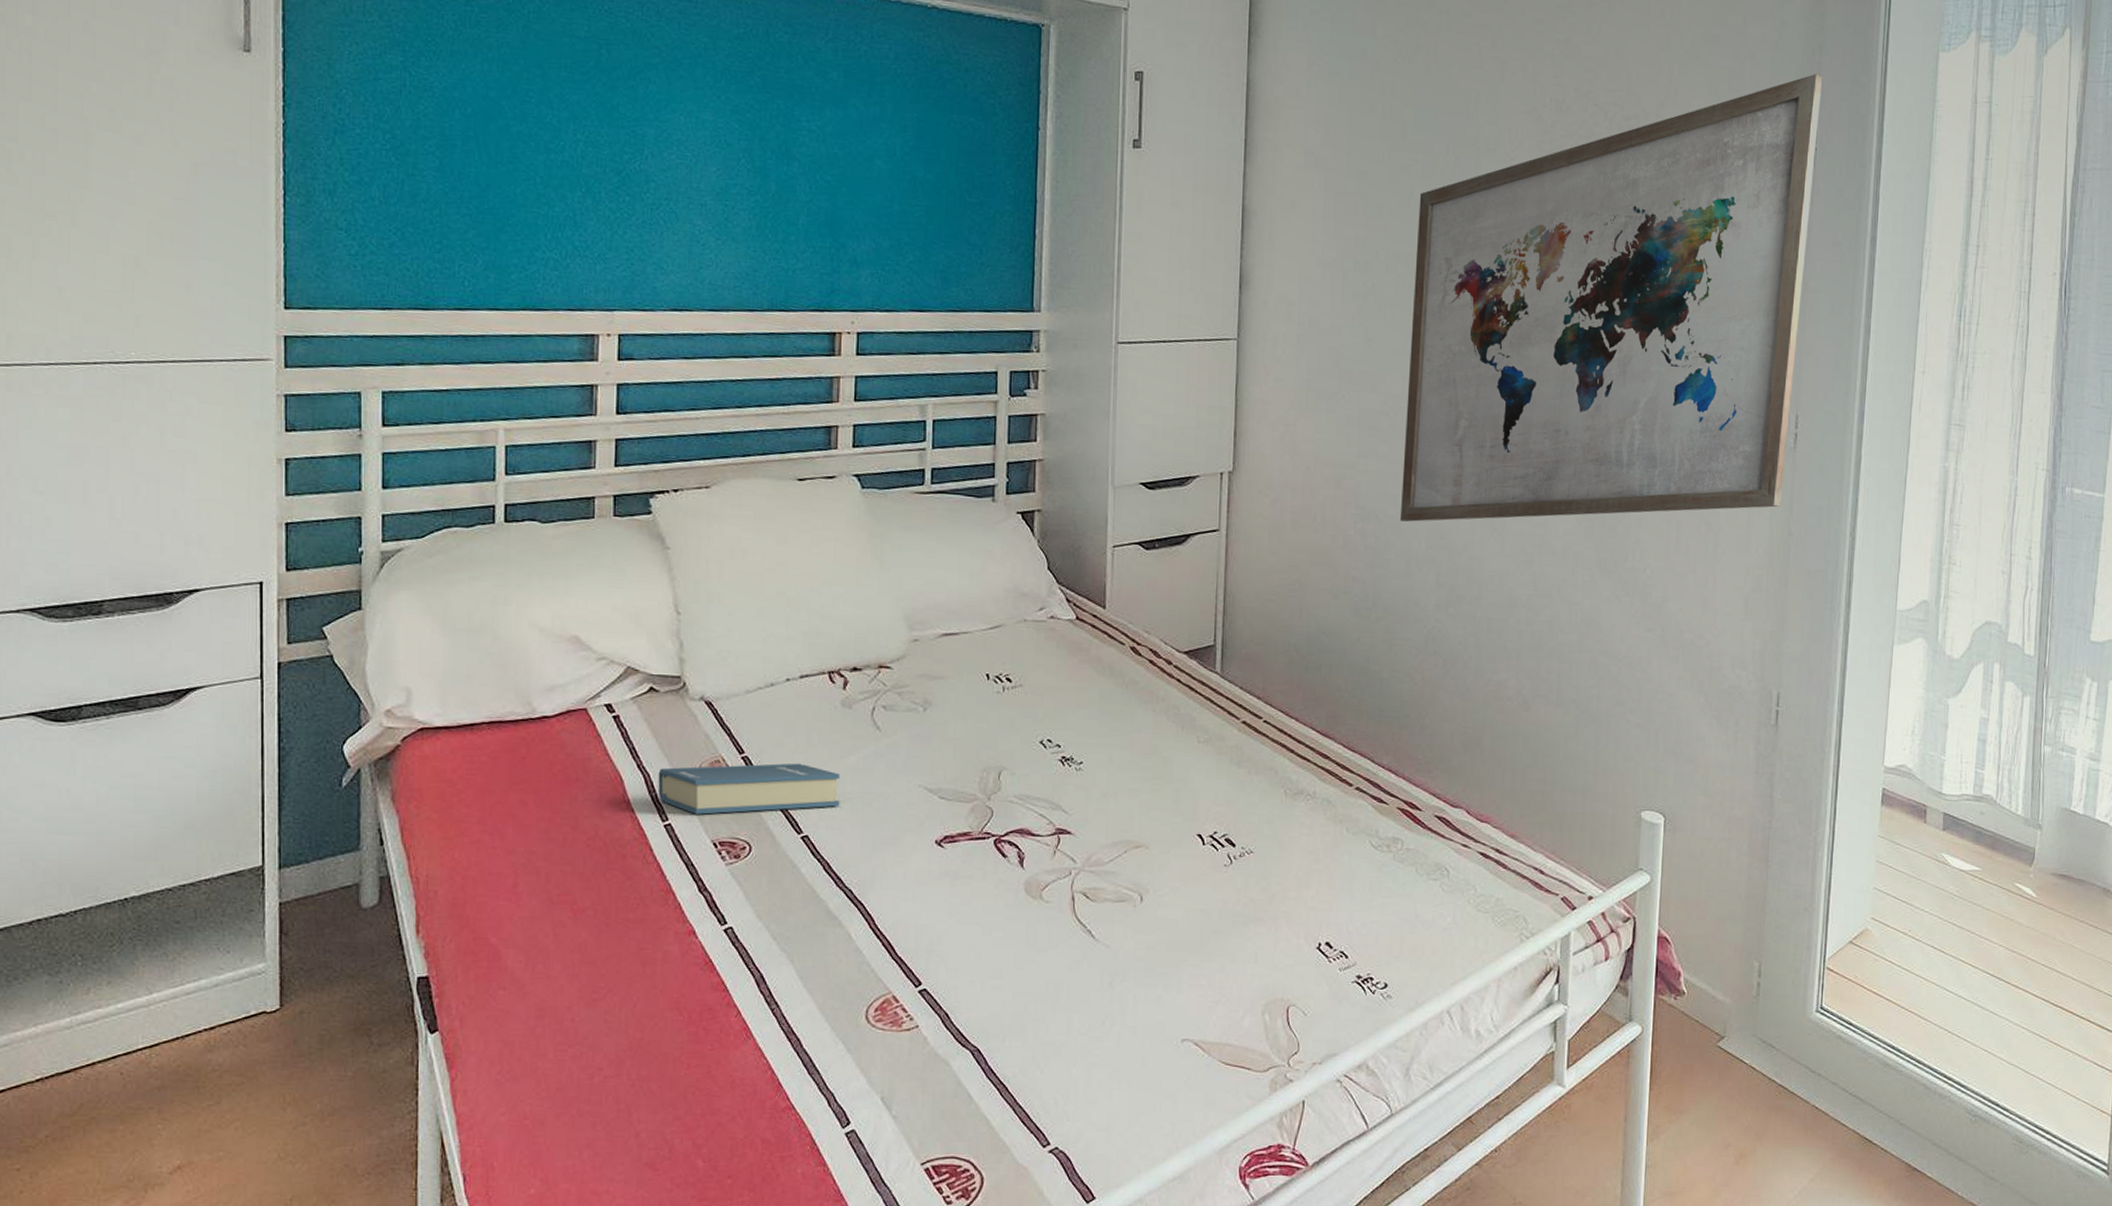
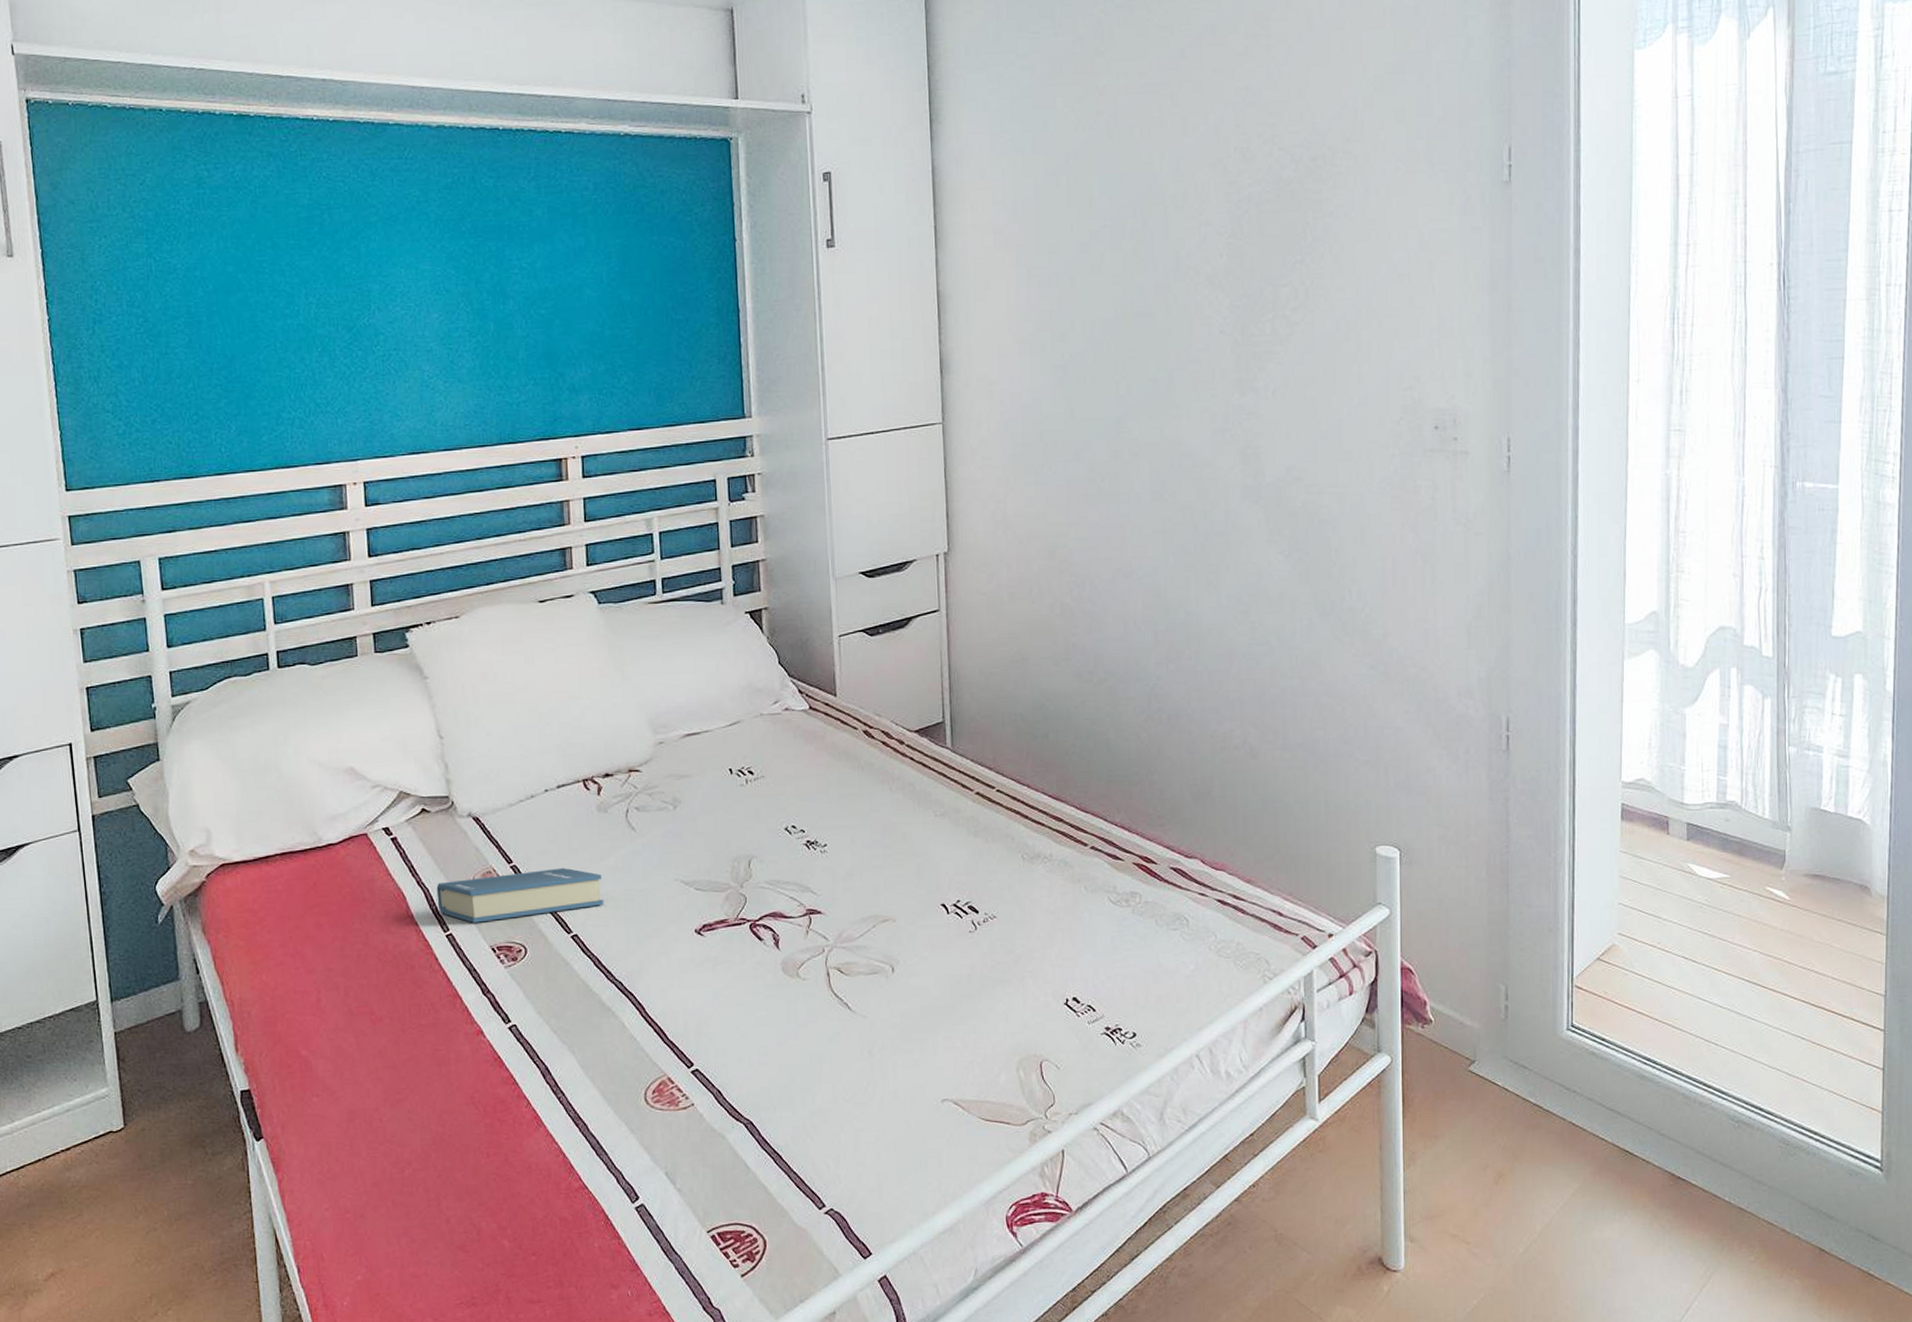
wall art: present [1399,73,1823,522] -> none [1110,88,1514,584]

